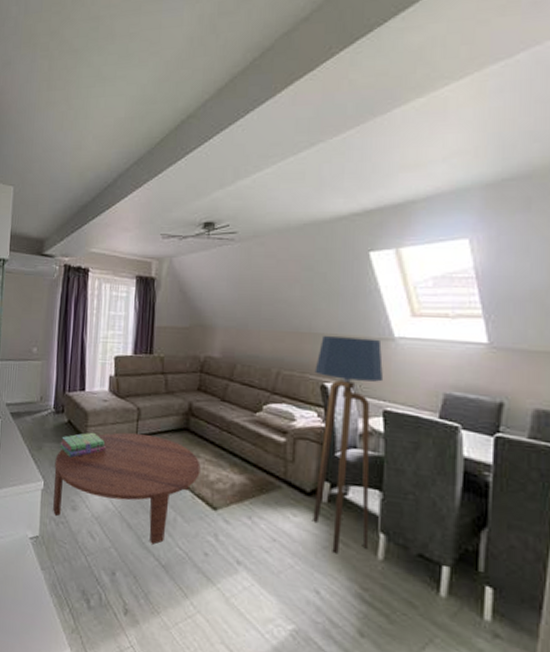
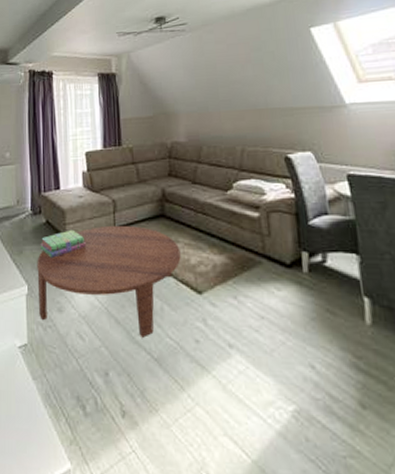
floor lamp: present [313,336,384,554] -> none [276,107,355,324]

